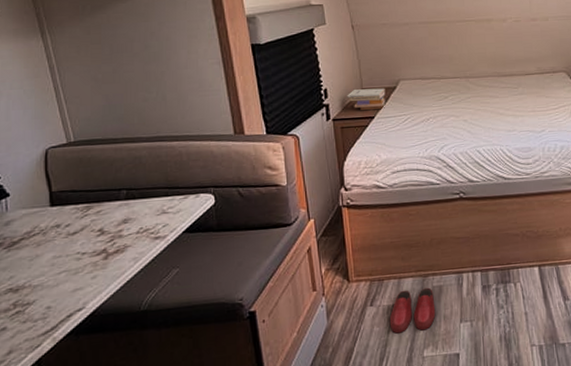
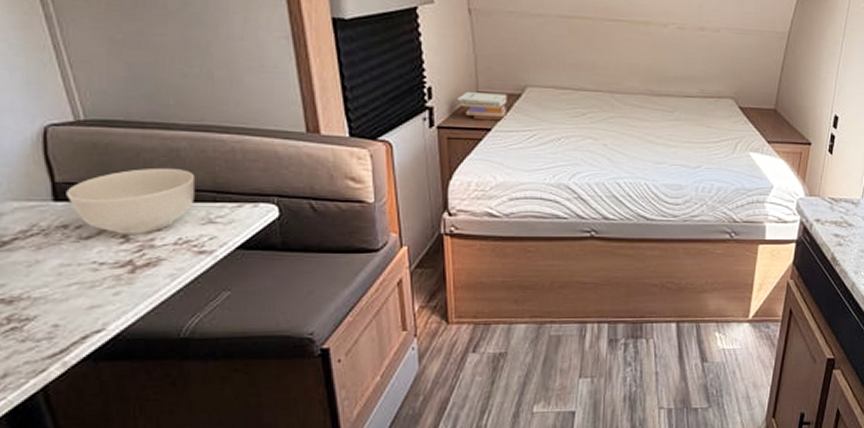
bowl: none [60,172,153,229] -> present [66,167,196,235]
slippers: present [389,287,436,334] -> none [494,336,551,385]

